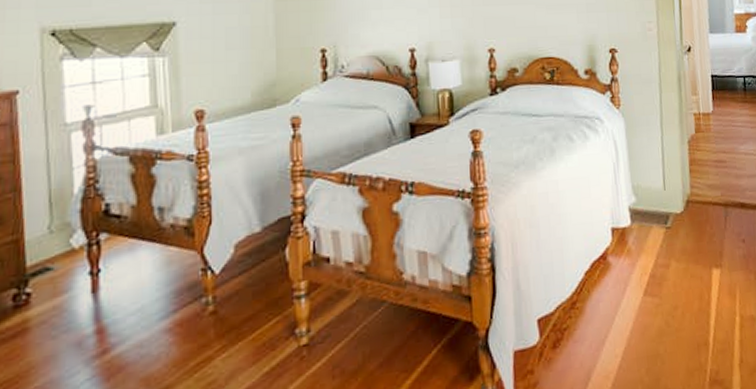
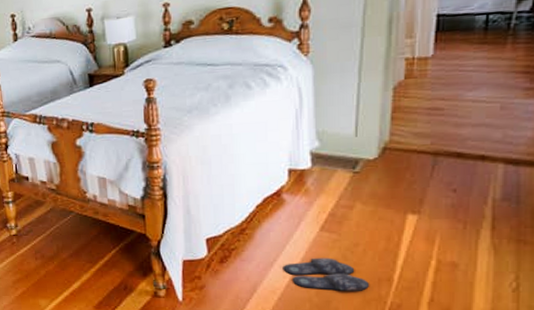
slippers: none [614,326,691,367] -> present [283,258,369,292]

